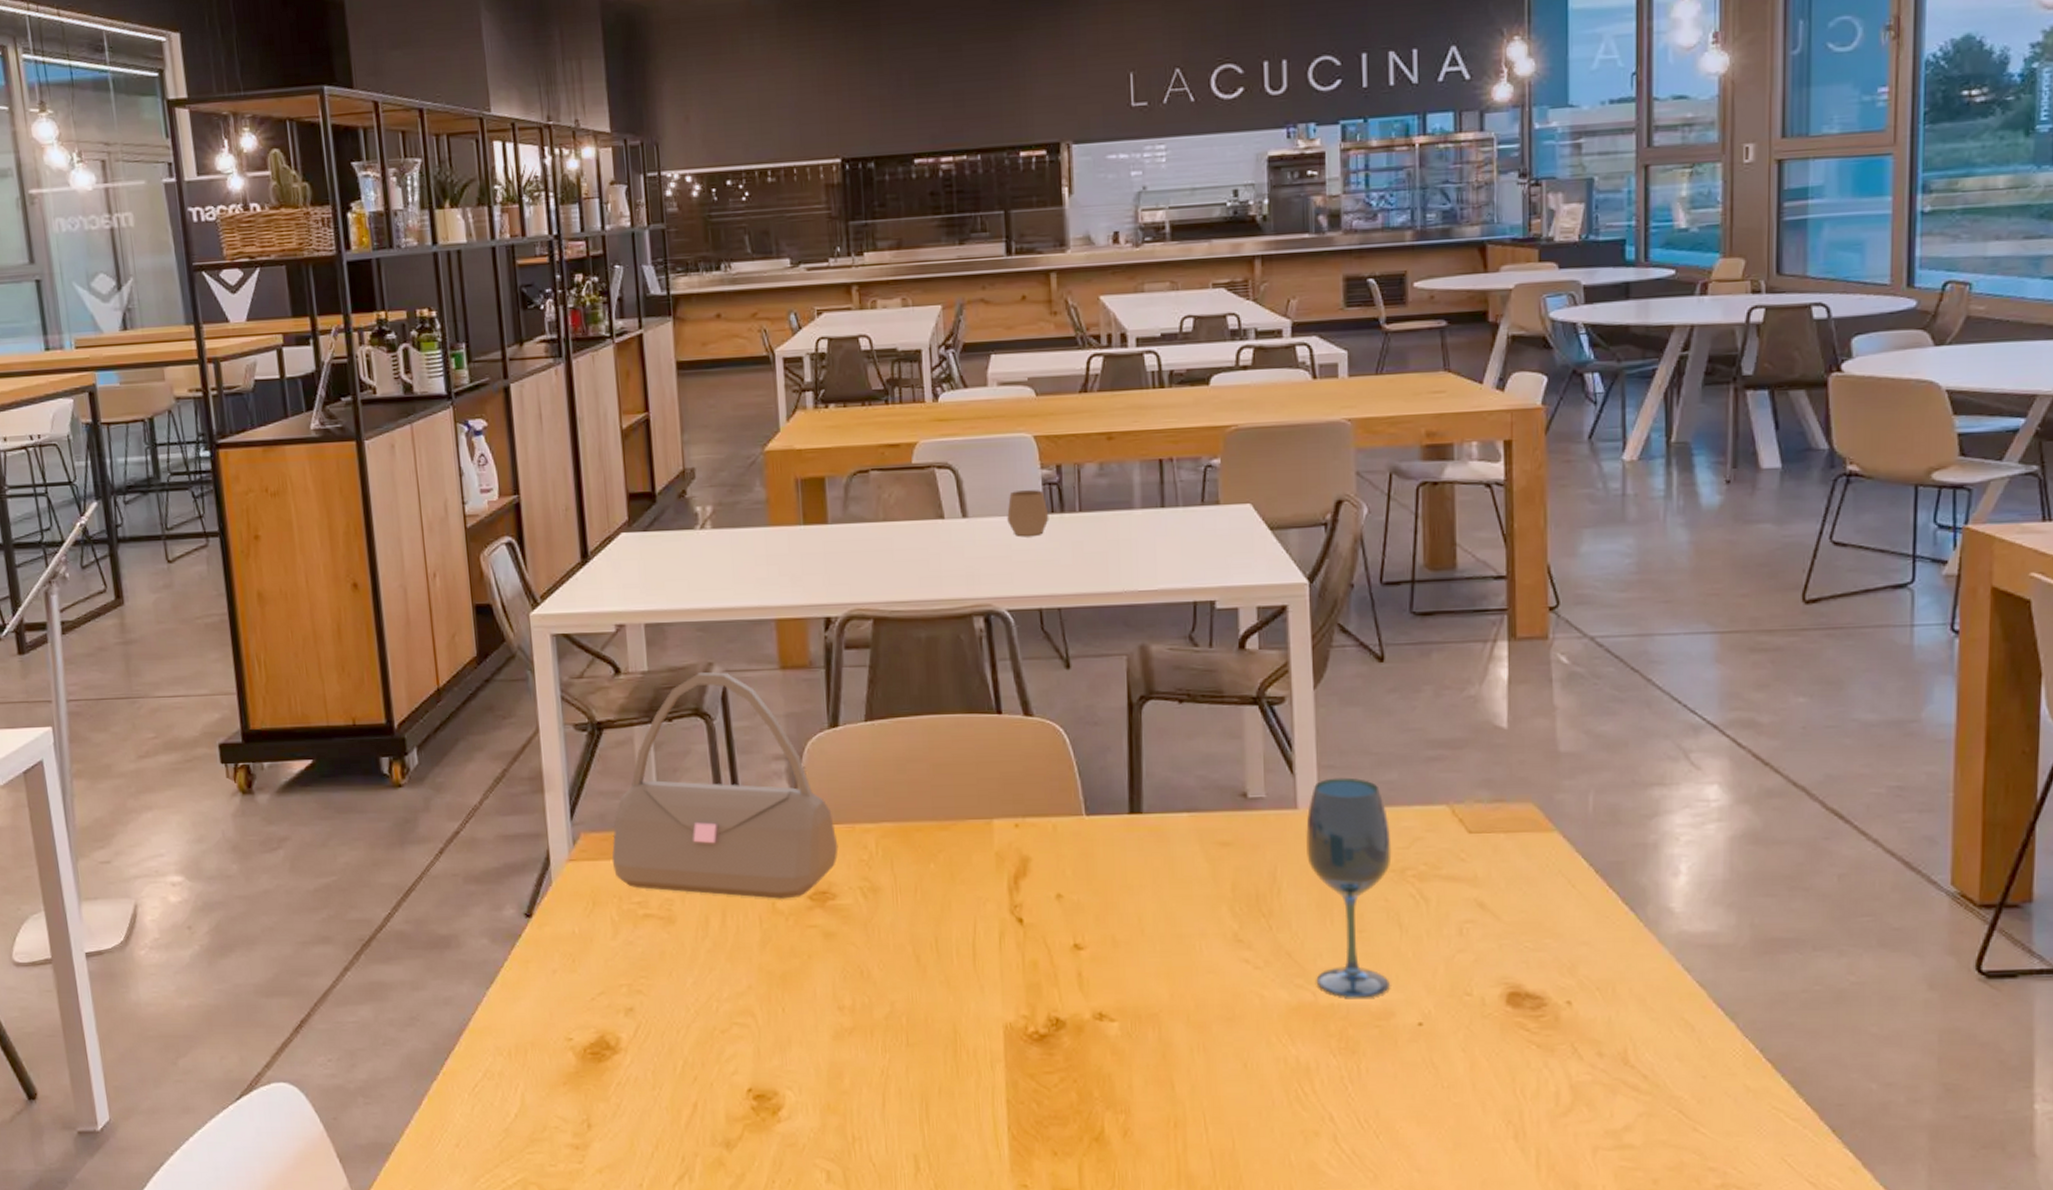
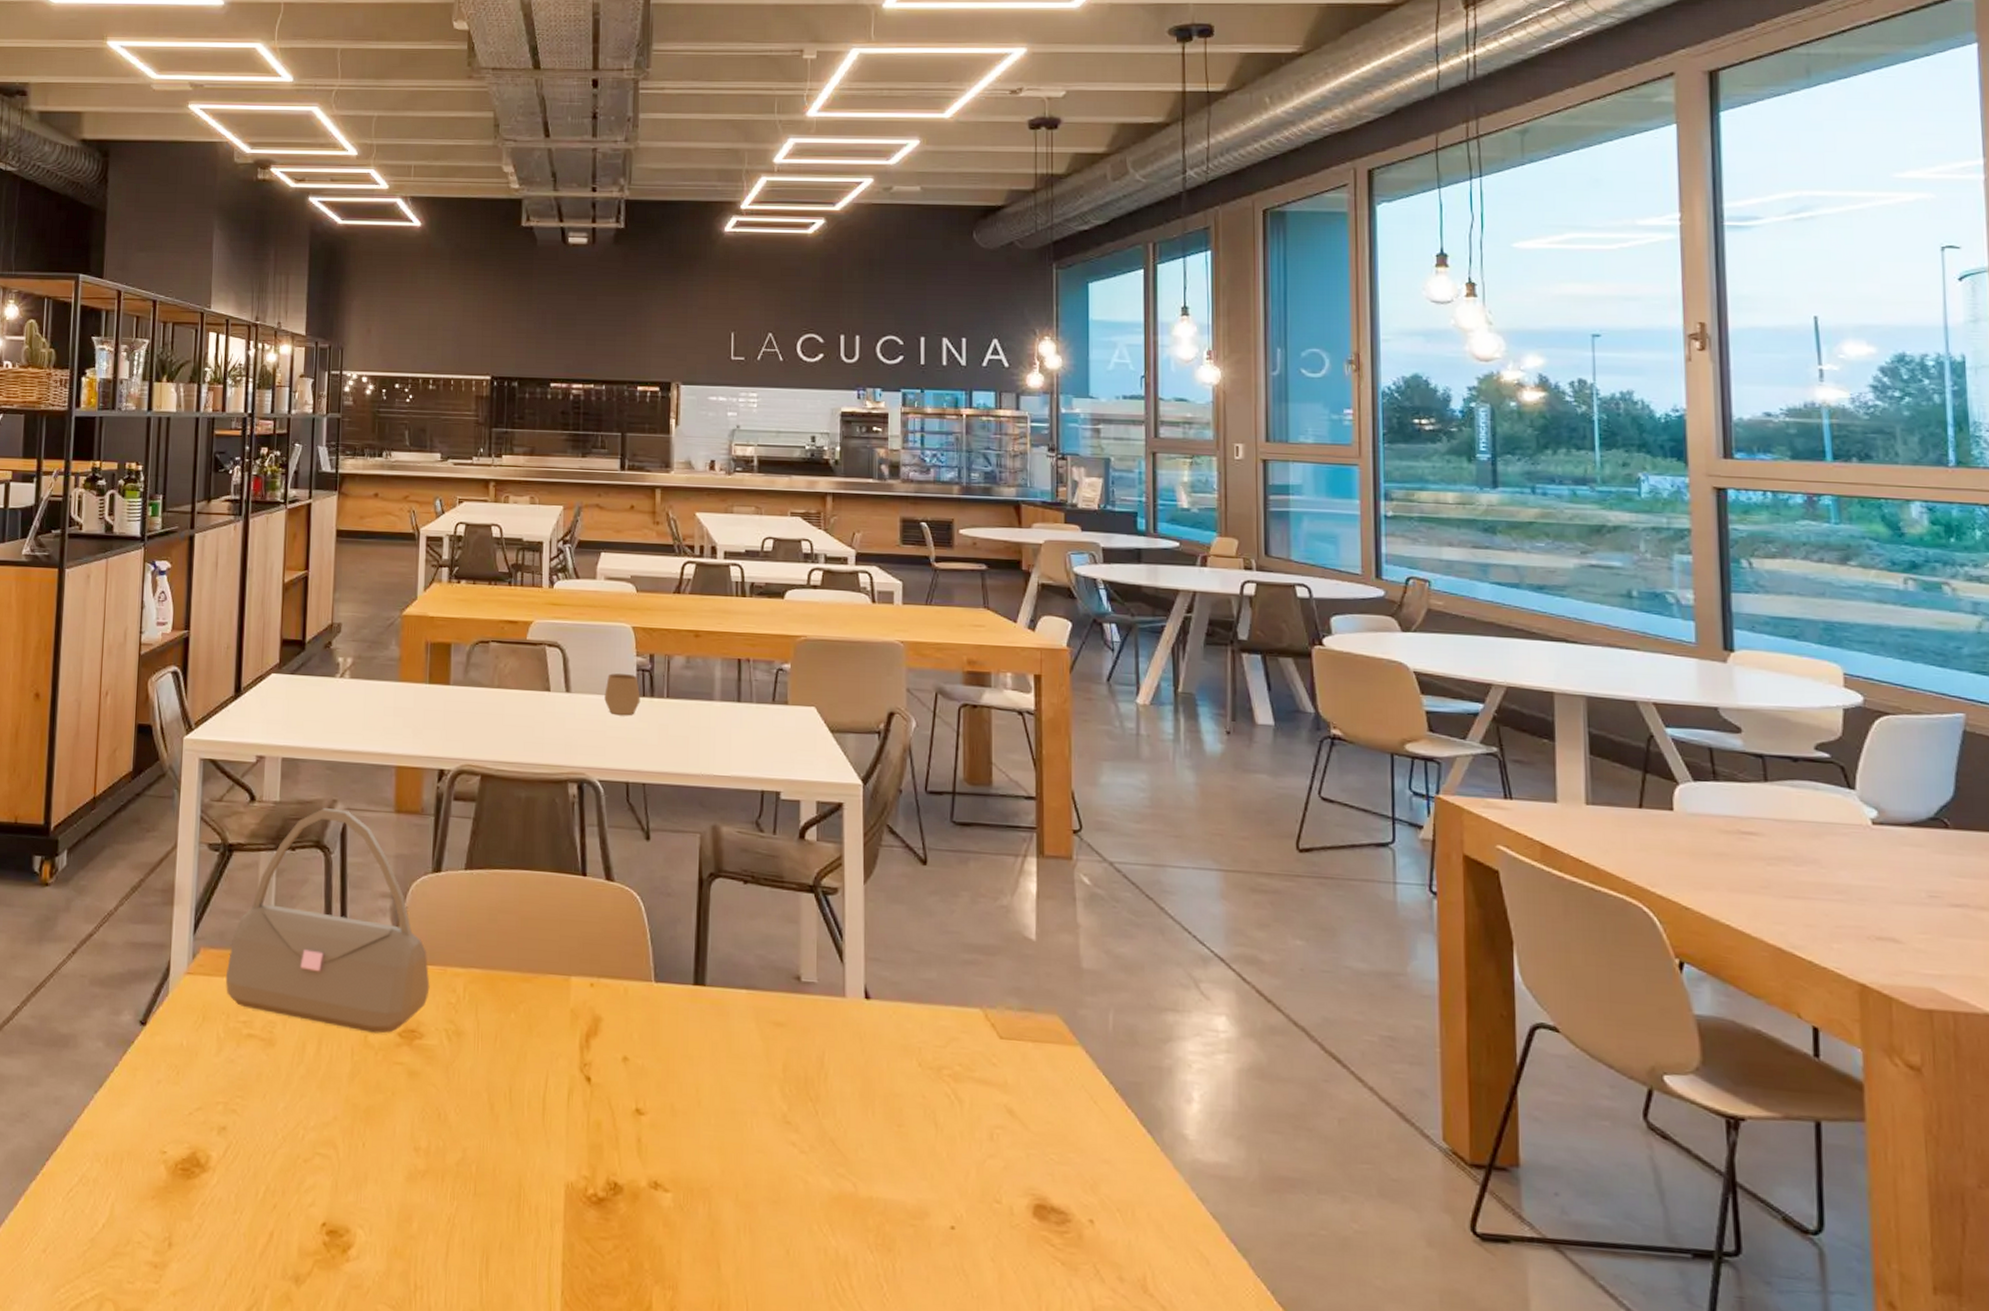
wineglass: present [1306,777,1392,998] -> none [852,971,930,1195]

